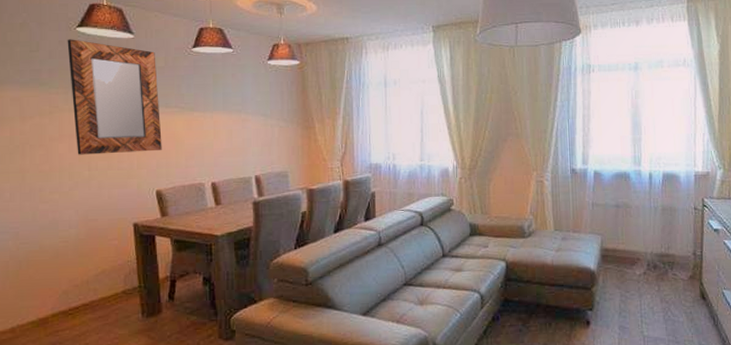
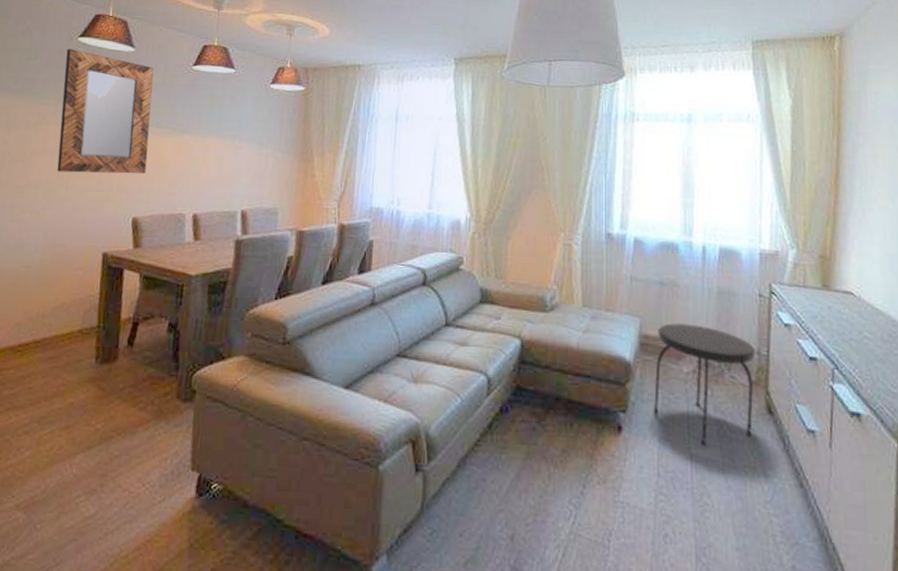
side table: none [613,236,692,329] -> present [653,323,756,446]

